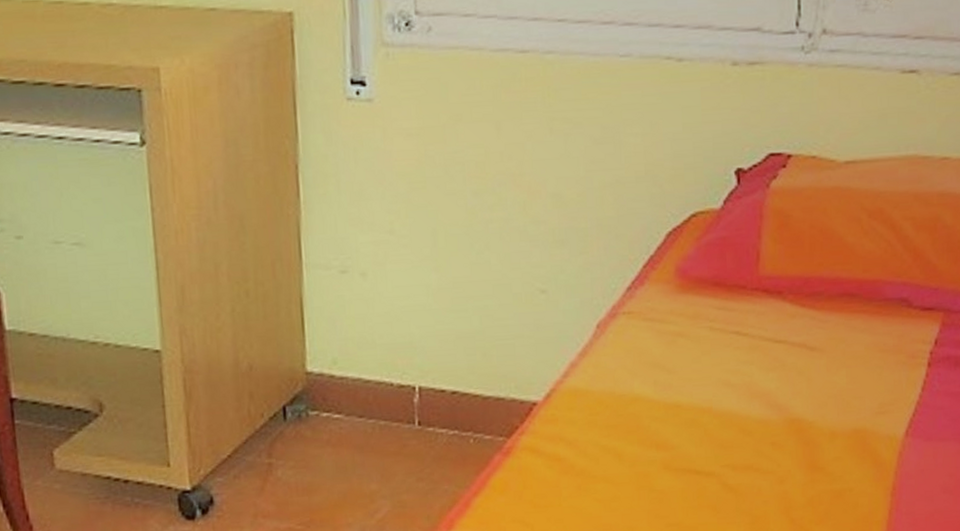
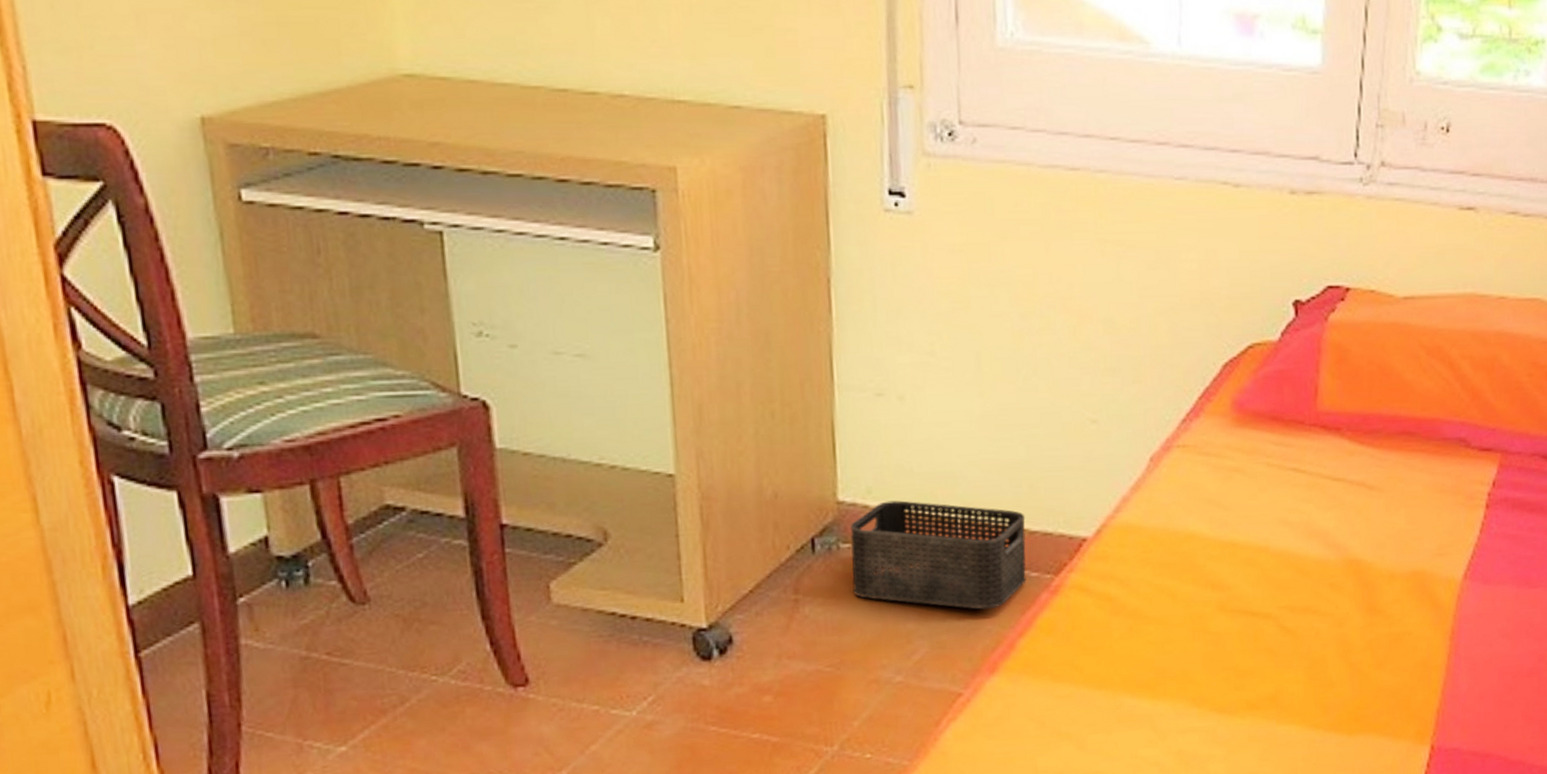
storage bin: none [318,370,480,471] -> present [850,500,1026,610]

